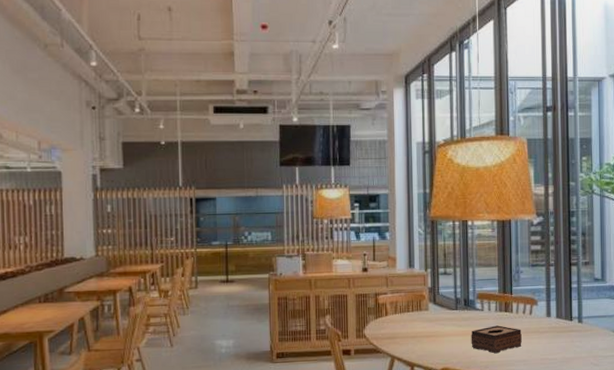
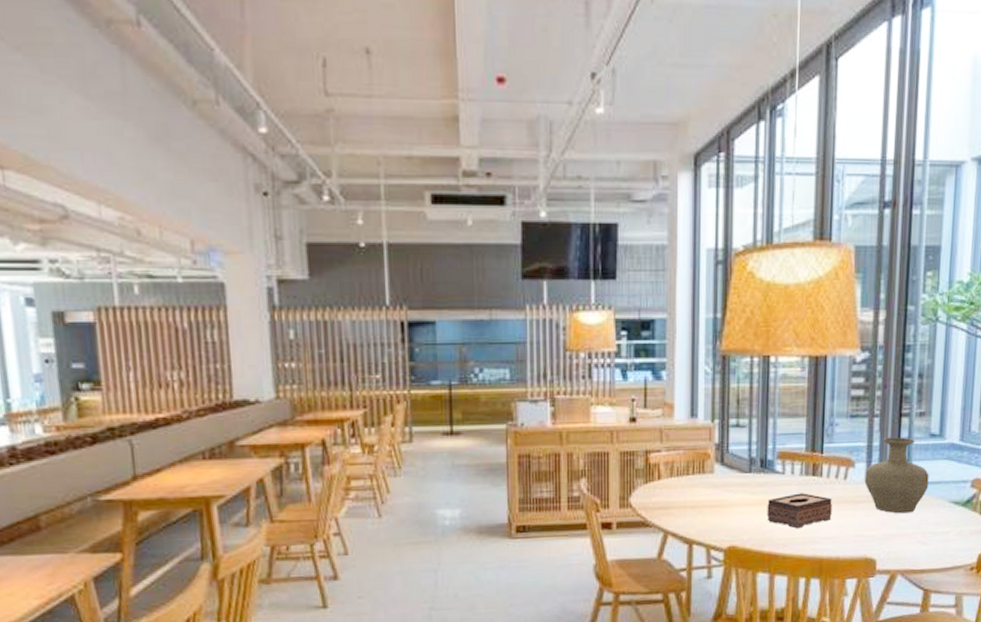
vase: none [546,281,596,342] -> present [864,437,929,514]

